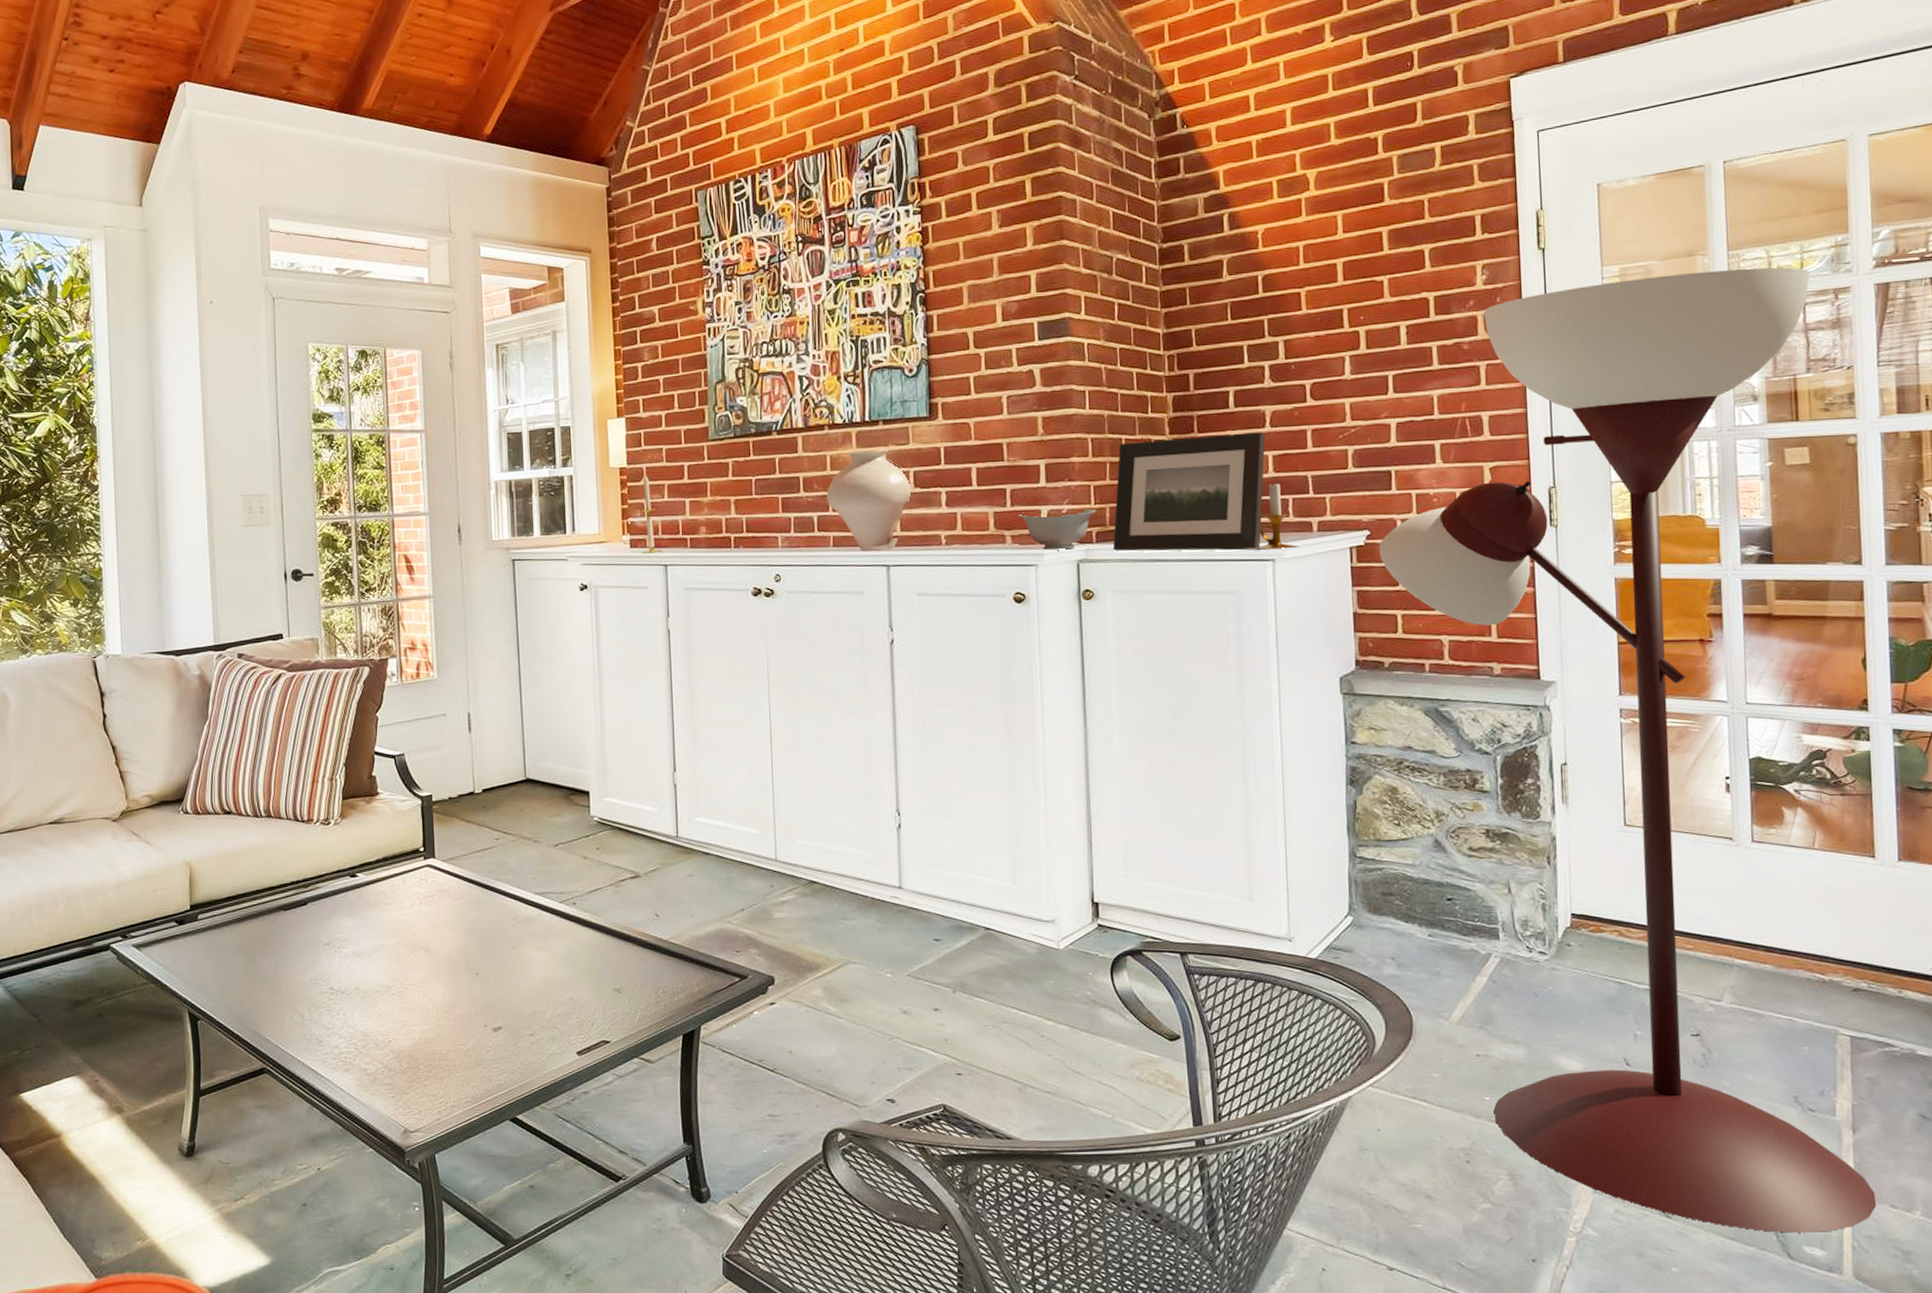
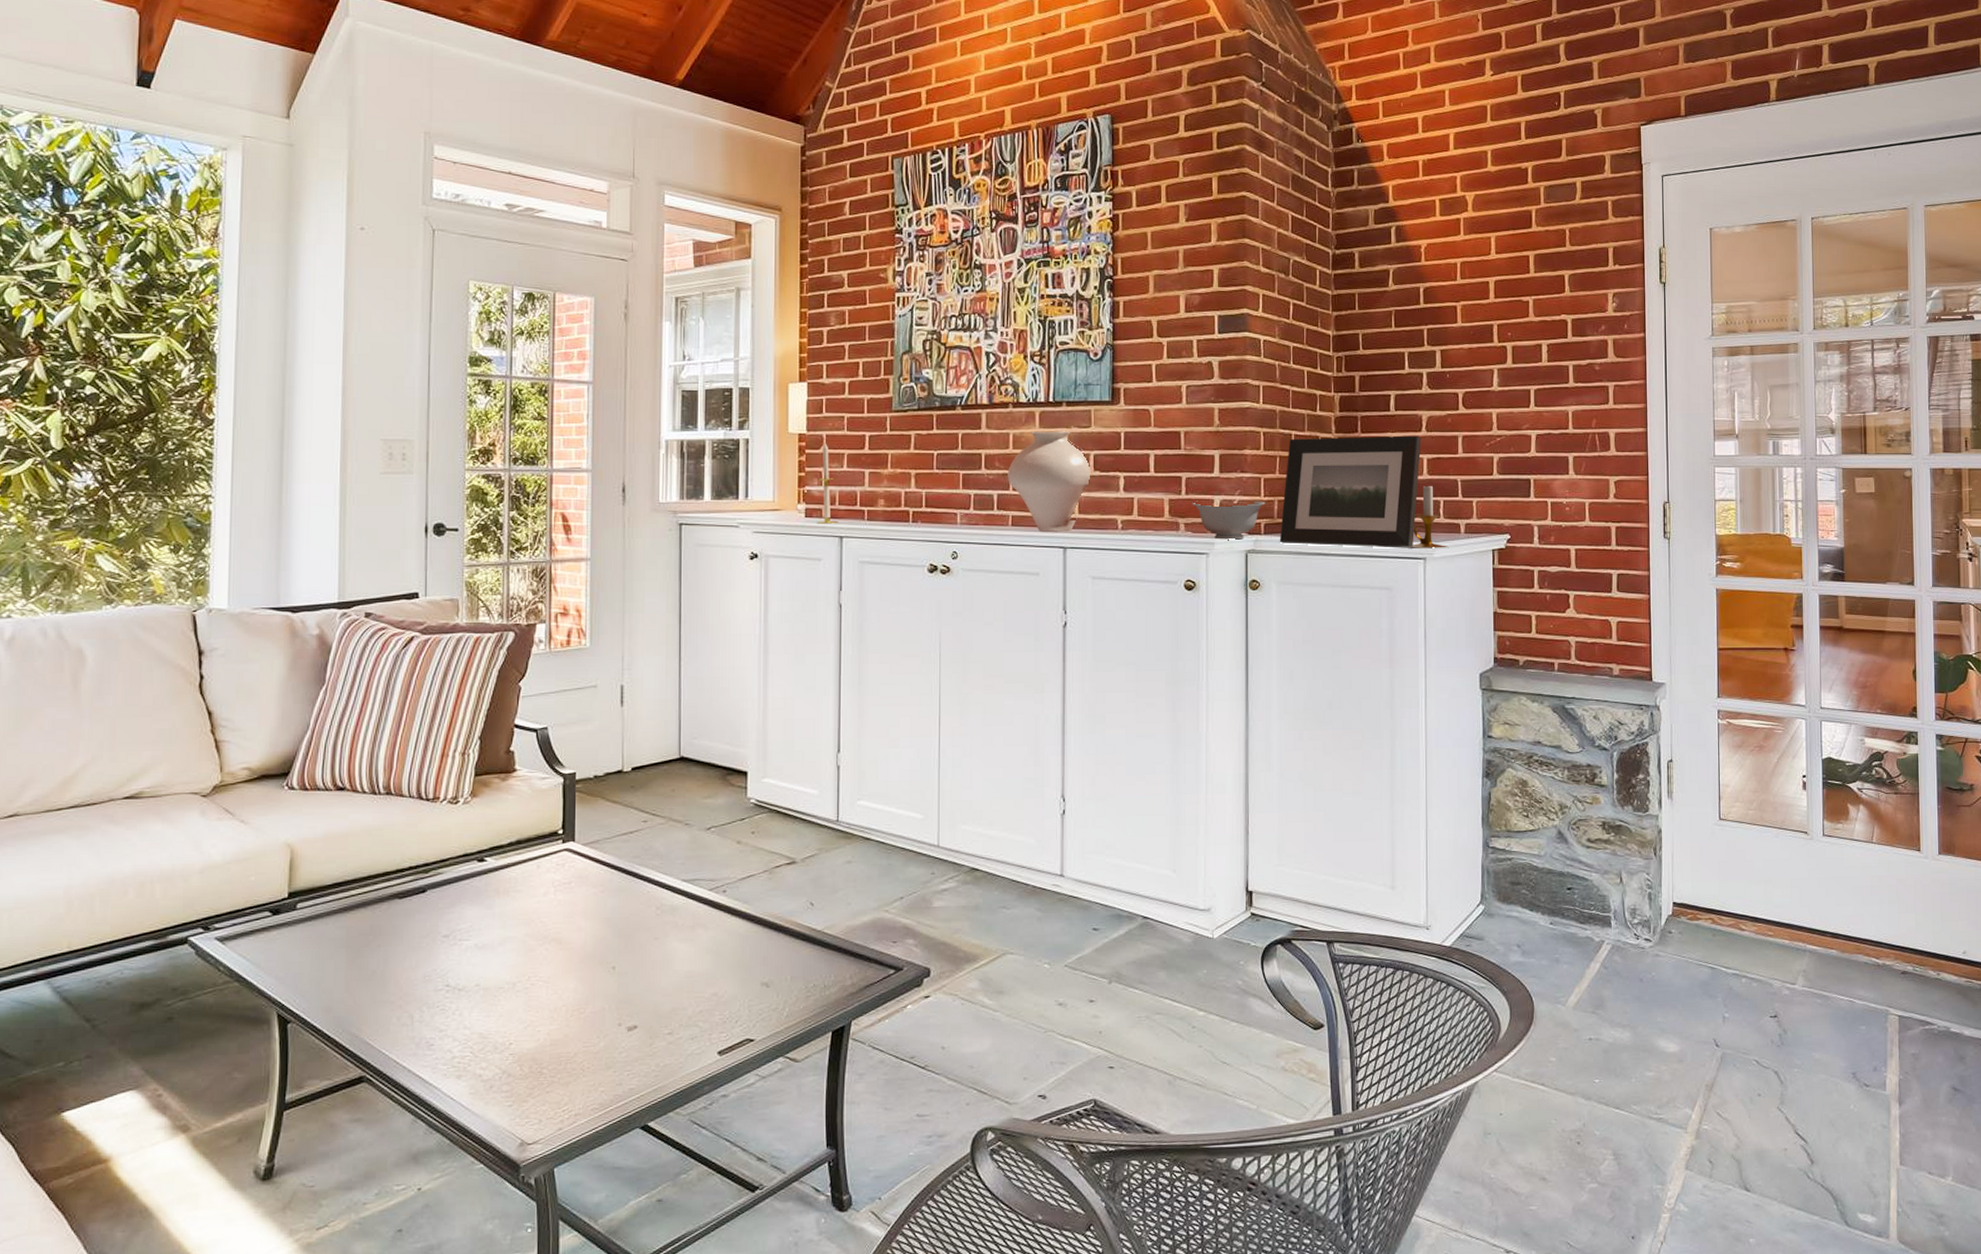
floor lamp: present [1379,267,1877,1233] -> none [1518,314,1917,1202]

